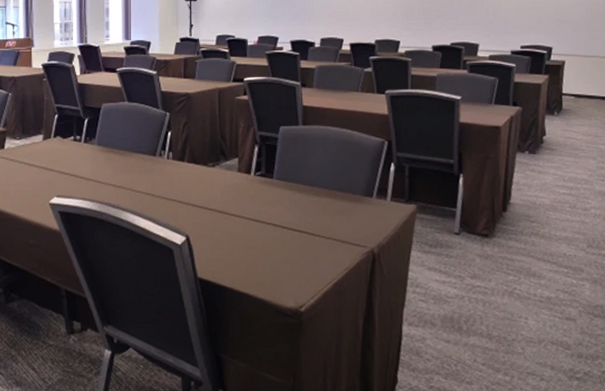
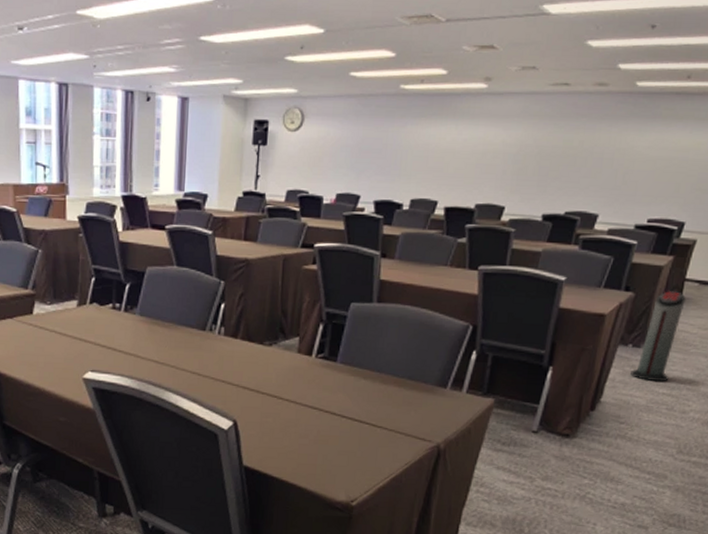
air purifier: none [532,103,566,183] -> present [630,290,686,382]

